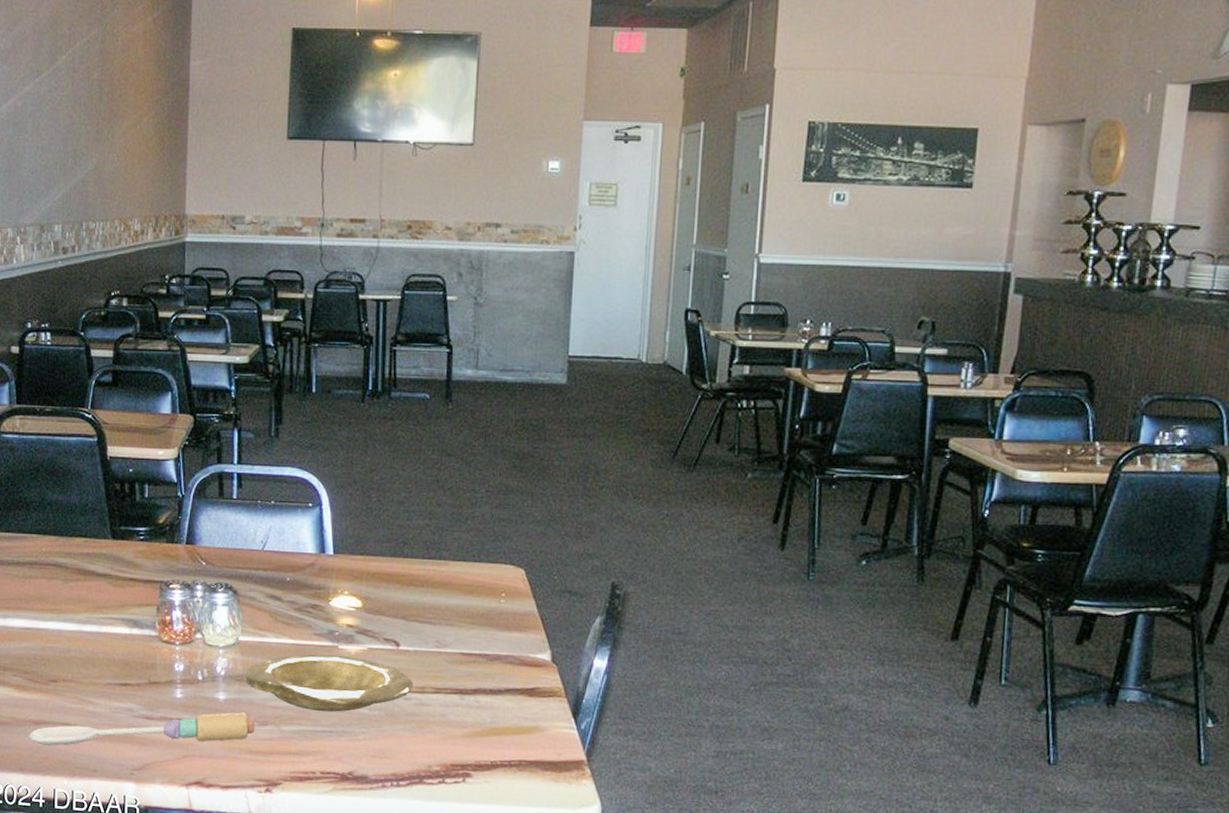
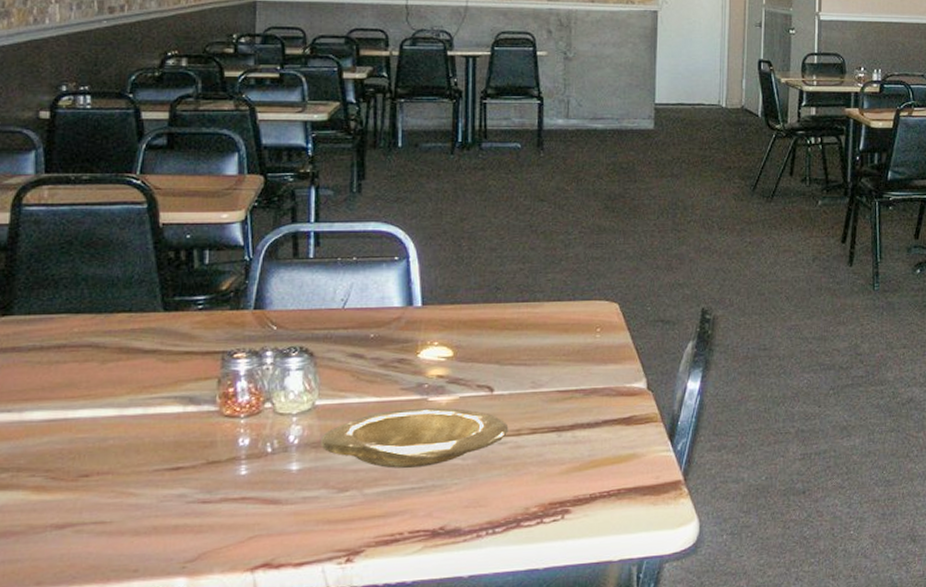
spoon: present [29,712,255,746] -> none [50,481,334,552]

